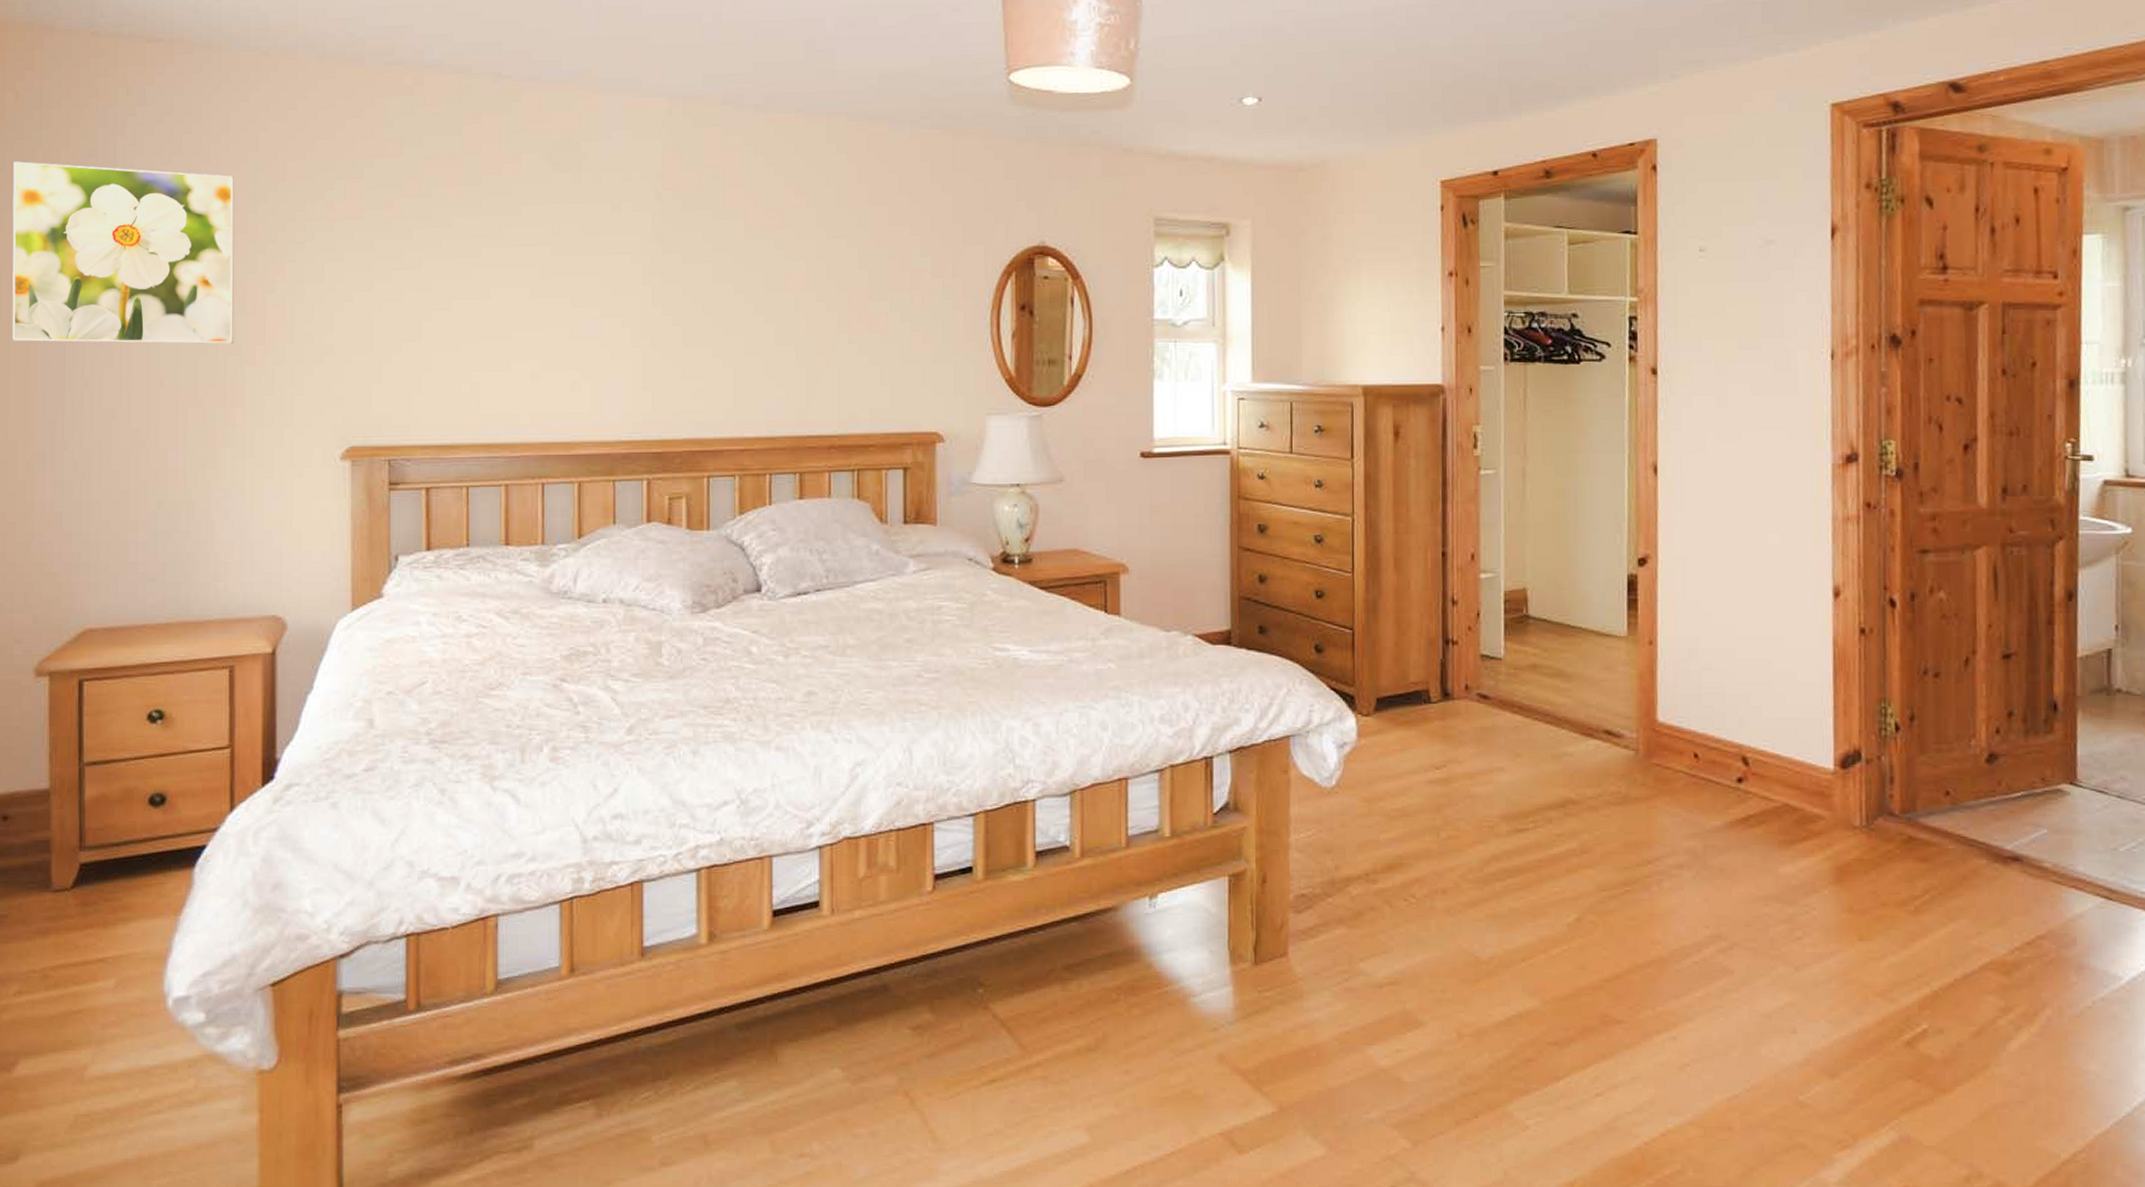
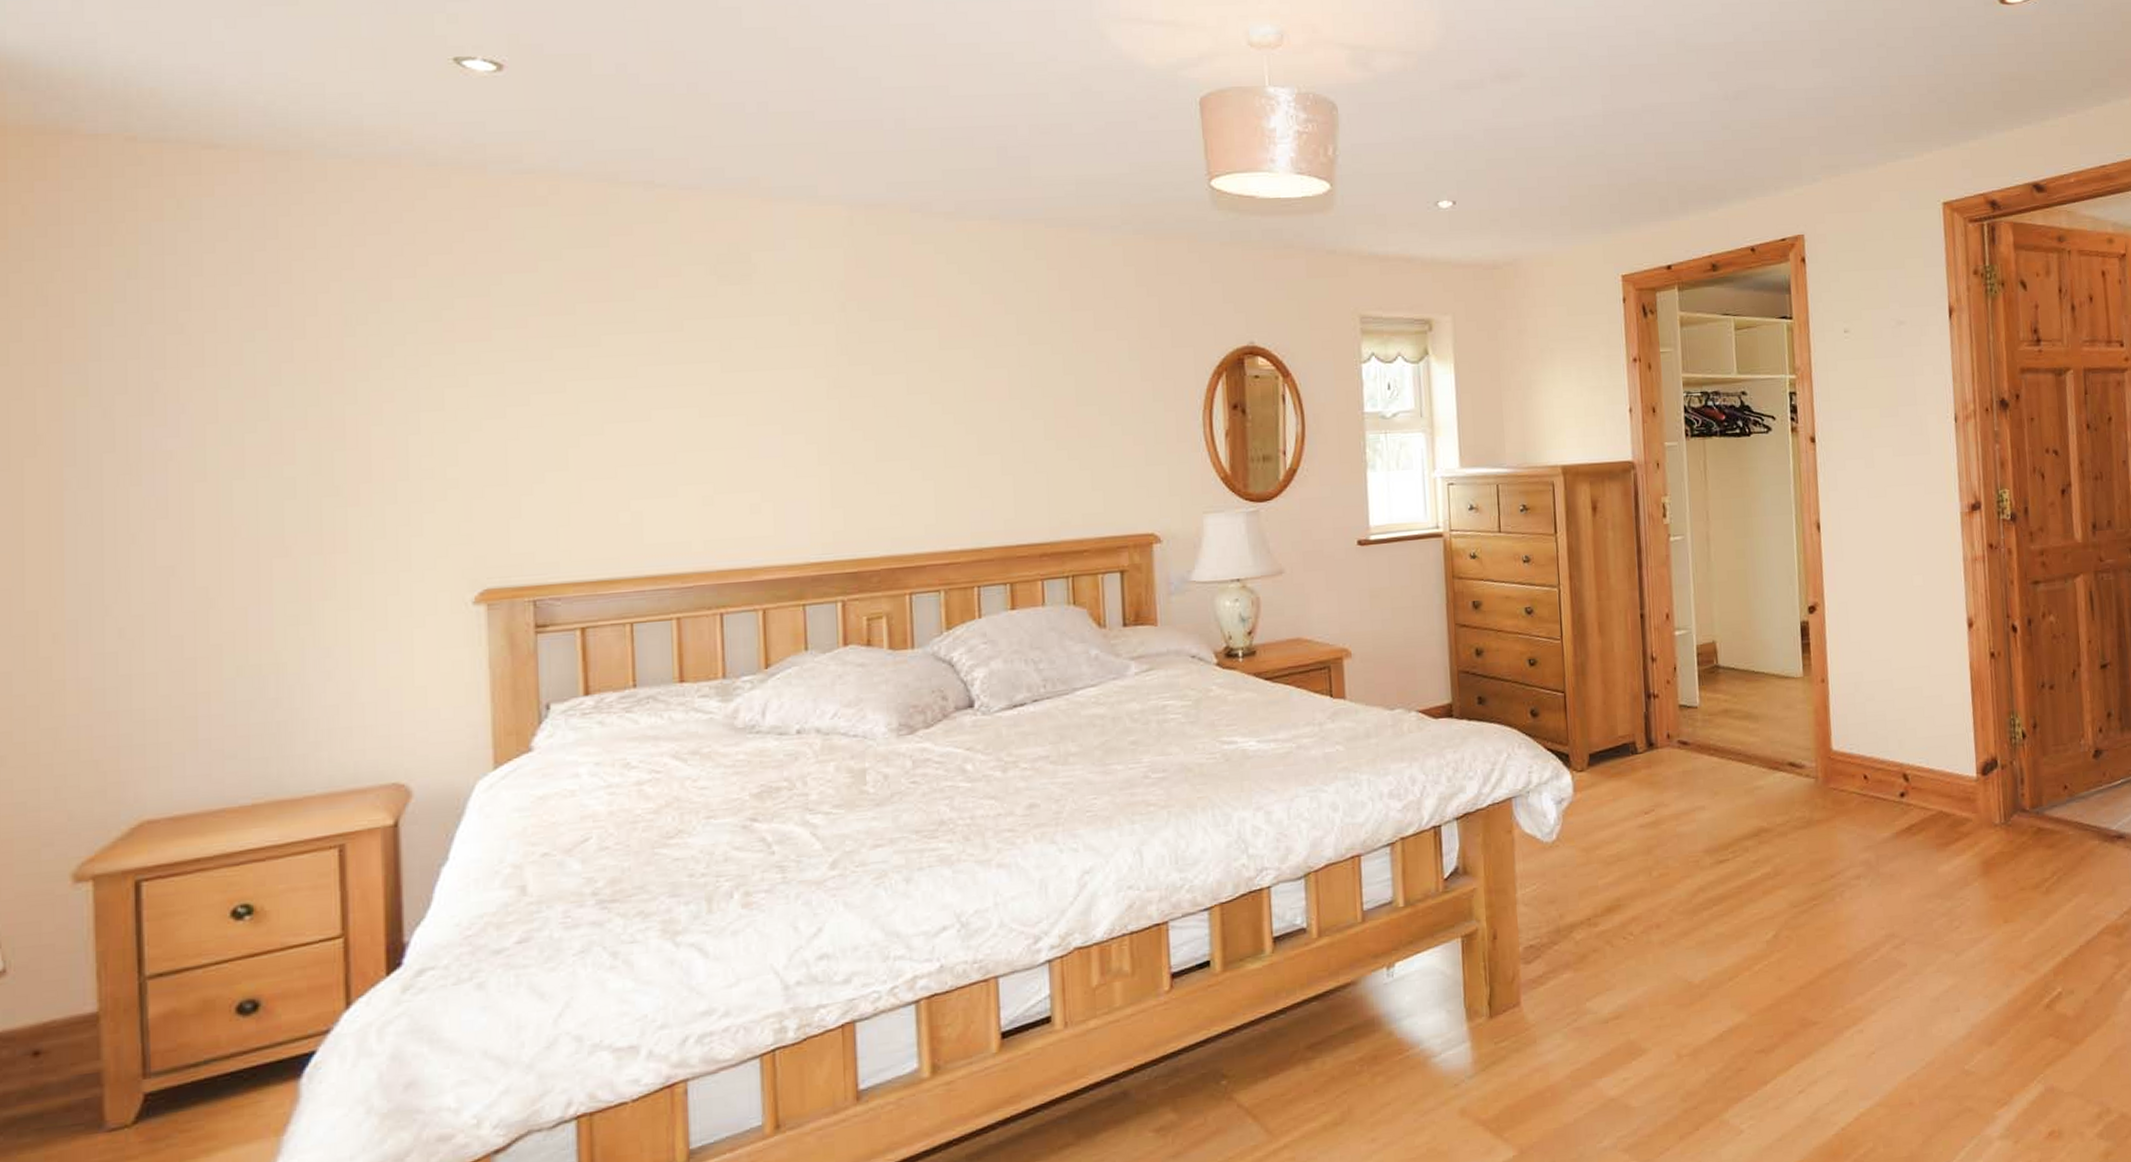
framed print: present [12,161,235,344] -> none [22,286,331,495]

